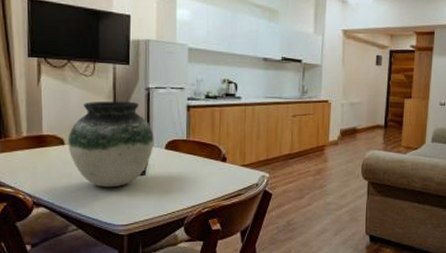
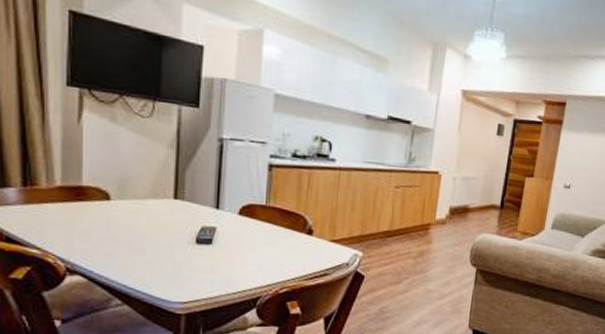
vase: present [67,101,154,188] -> none [114,149,226,257]

